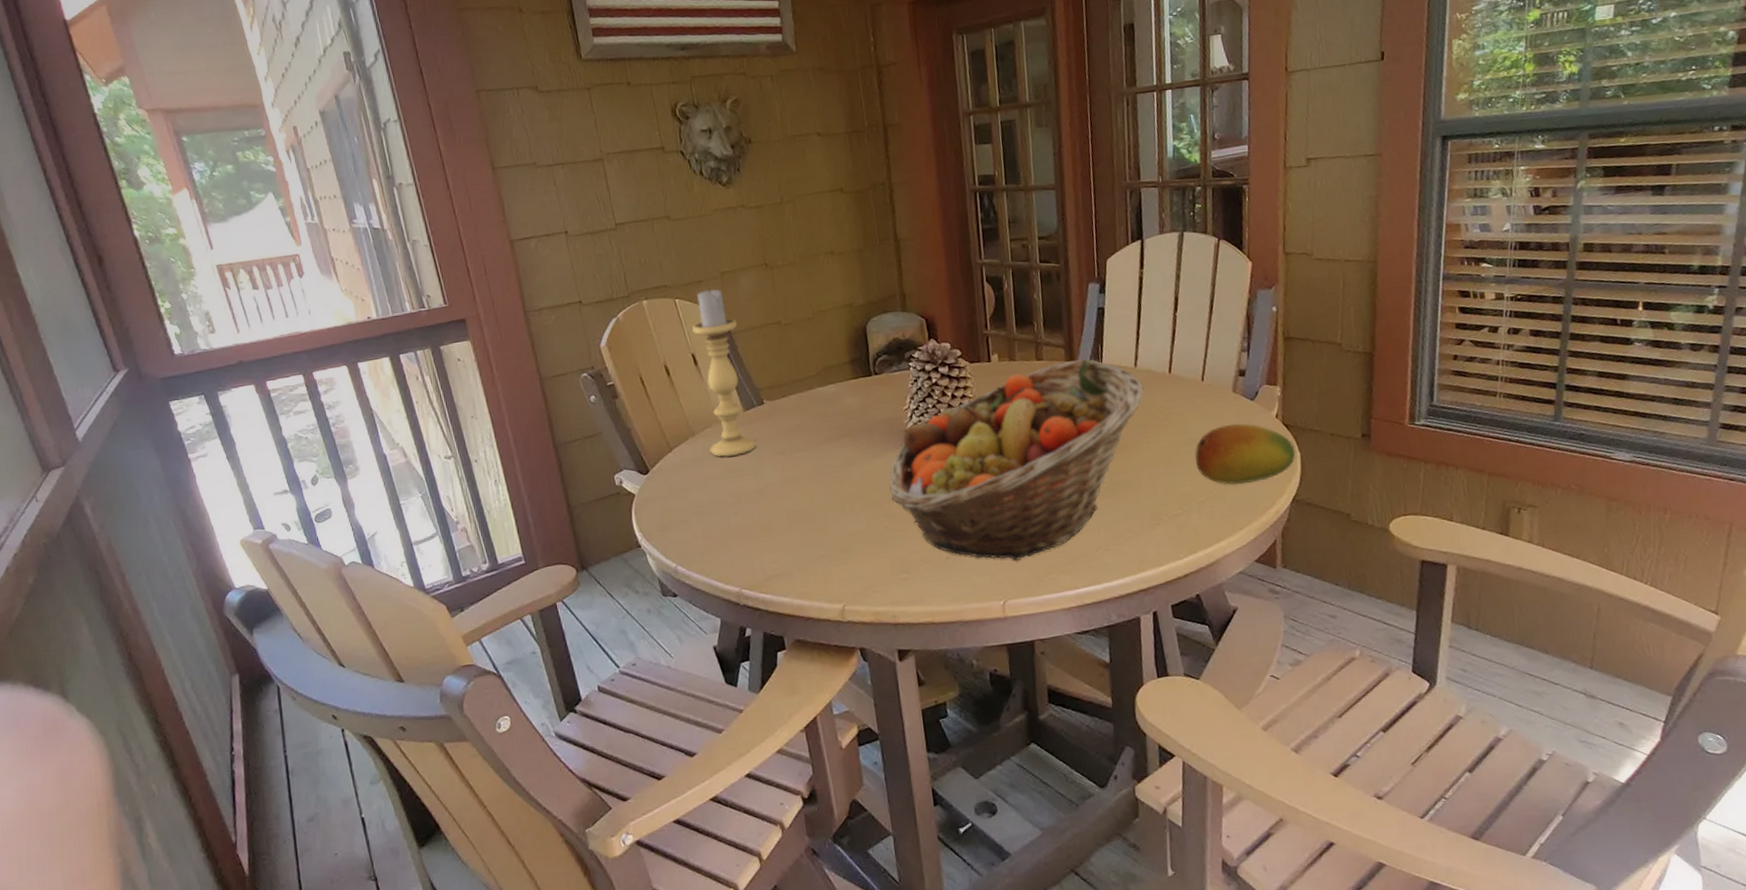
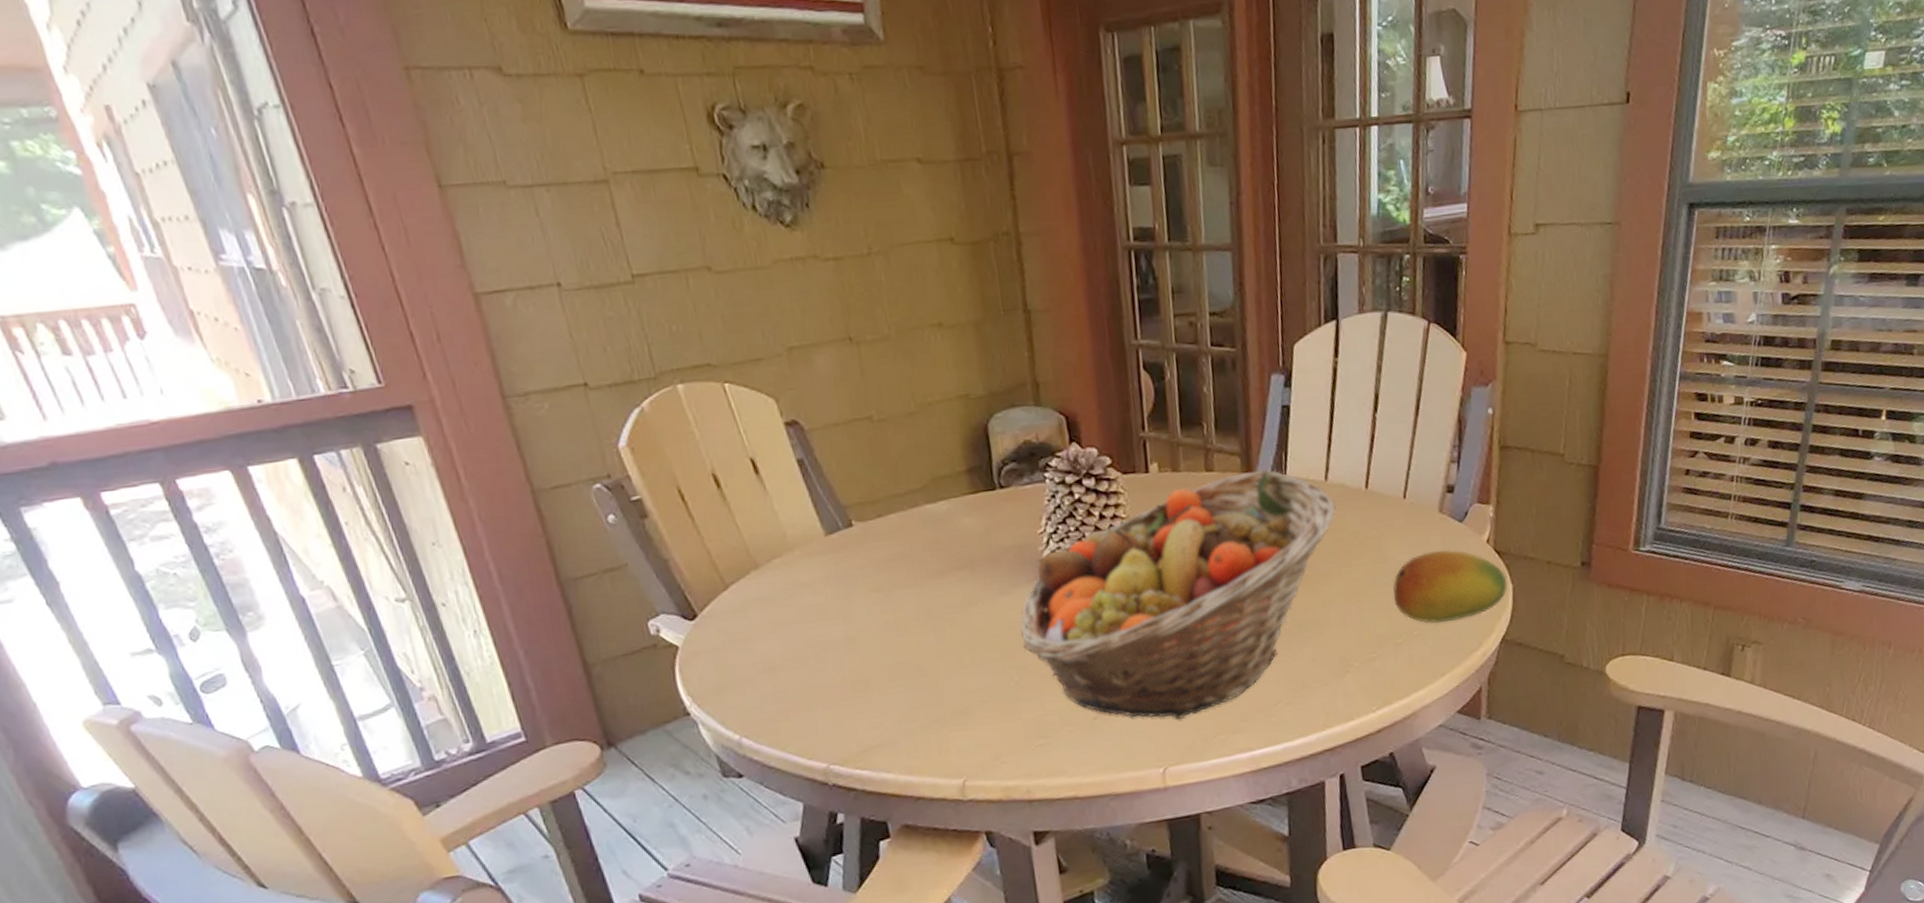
candle holder: present [692,287,757,457] -> none [749,368,844,596]

